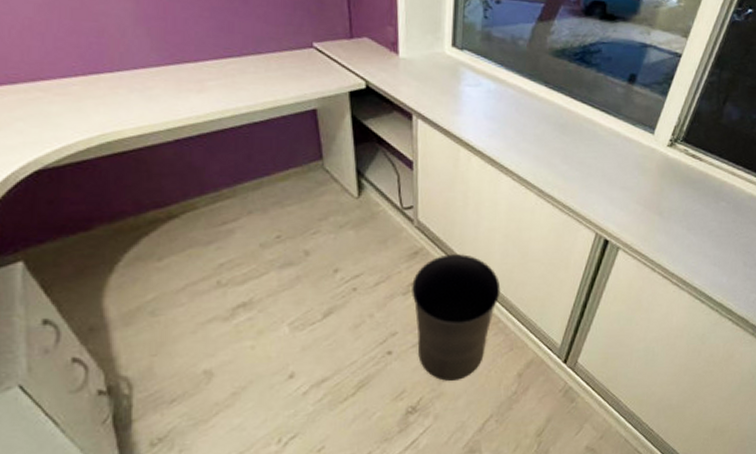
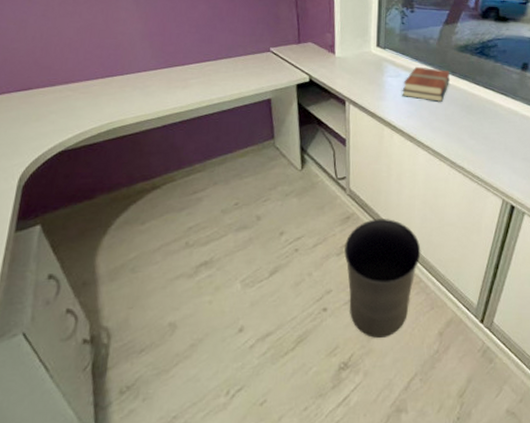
books: none [483,73,543,119] -> present [402,66,451,102]

